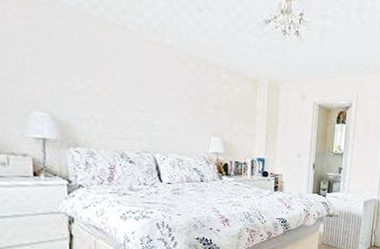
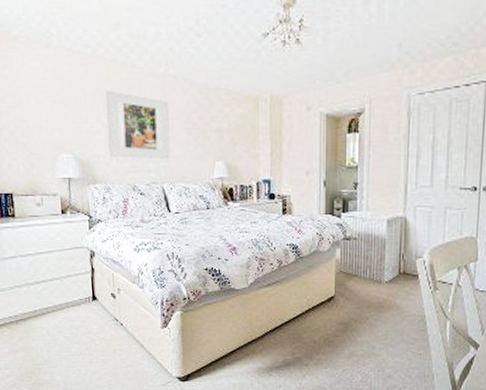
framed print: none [91,49,165,130] -> present [106,90,171,159]

